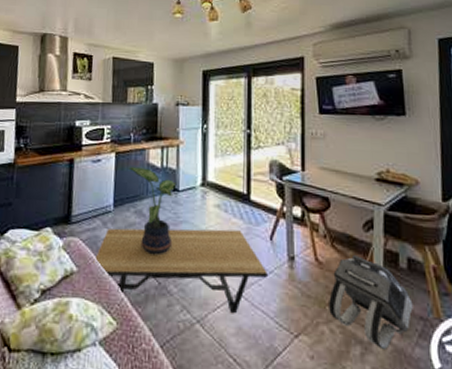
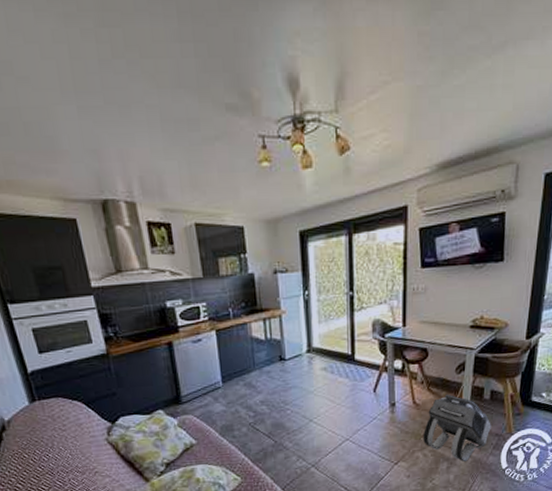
coffee table: present [93,228,267,314] -> none [211,388,371,456]
potted plant: present [128,167,177,256] -> none [231,342,284,420]

